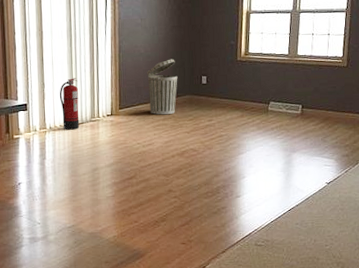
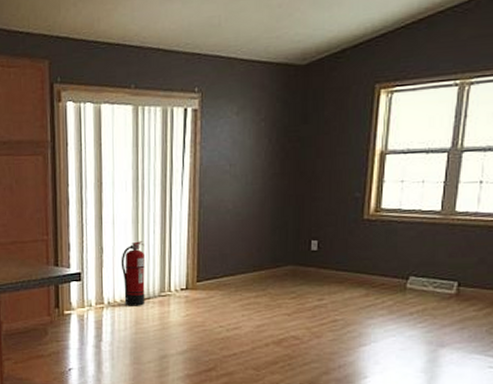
trash can: present [146,59,178,115] -> none [234,217,278,291]

